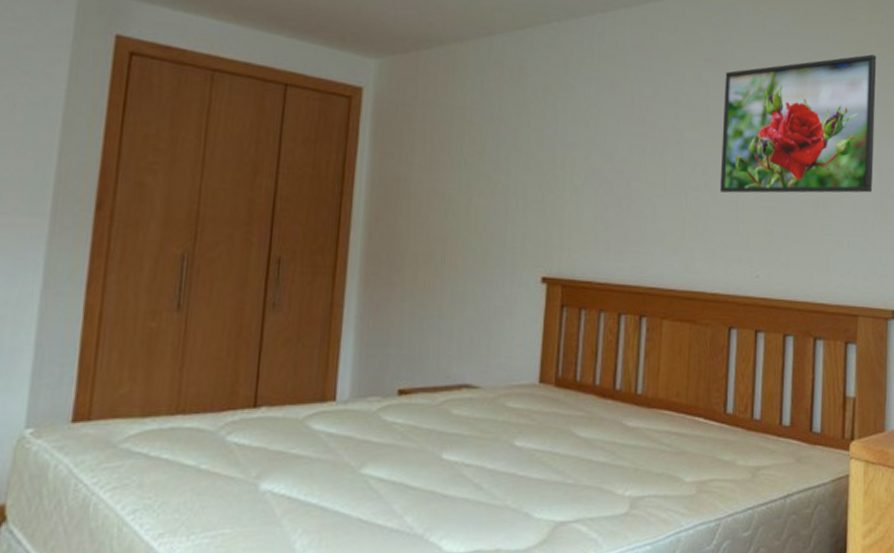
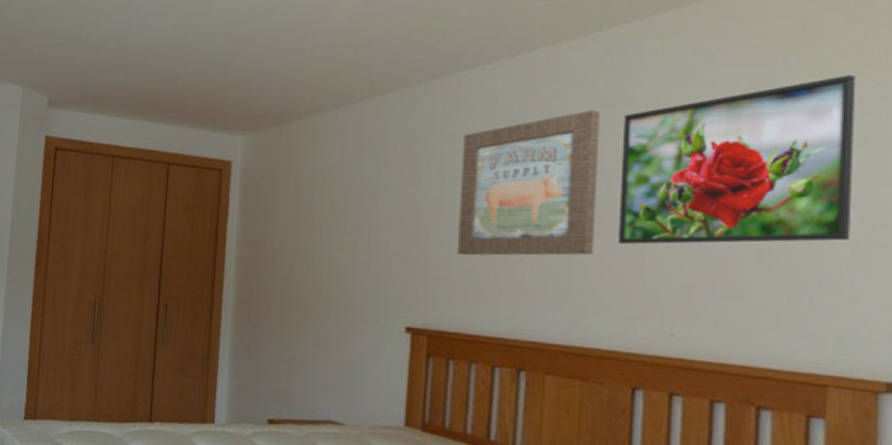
wall art: none [589,64,707,203] -> present [457,109,600,256]

